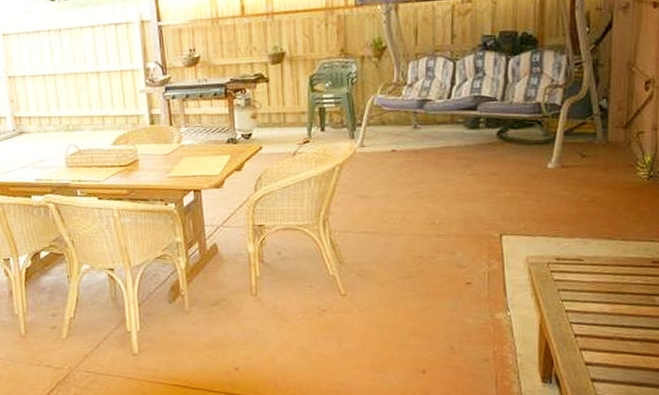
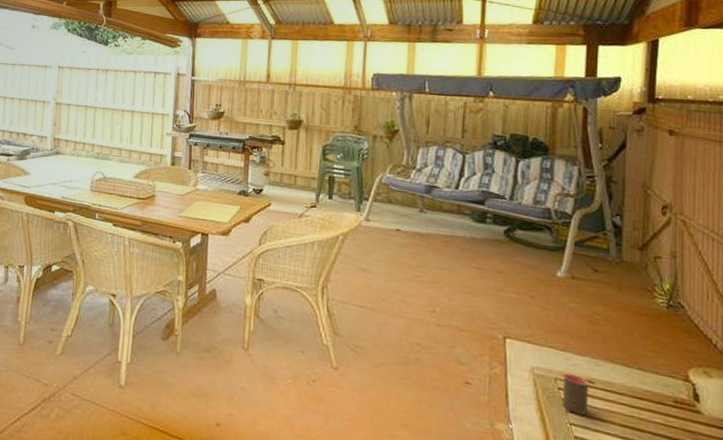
cup: none [554,256,578,291] -> present [562,373,589,416]

